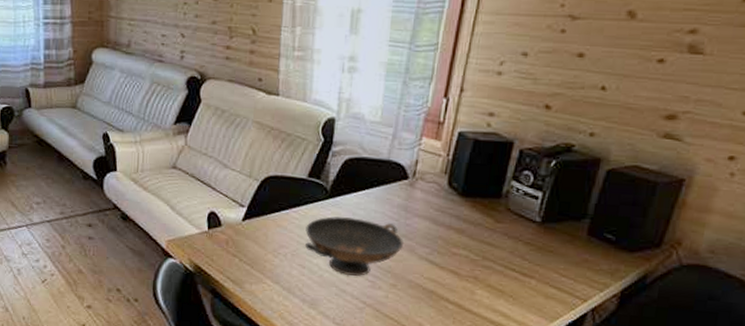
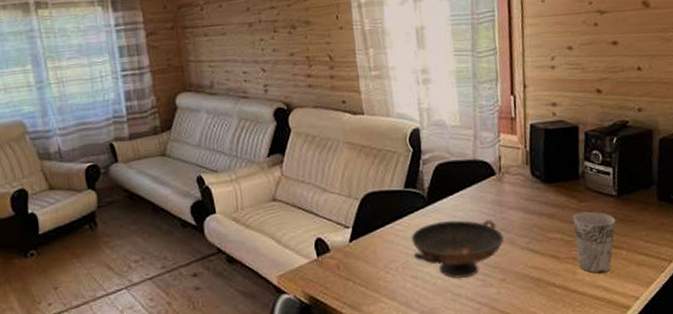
cup: none [479,233,533,299] -> present [573,211,616,274]

